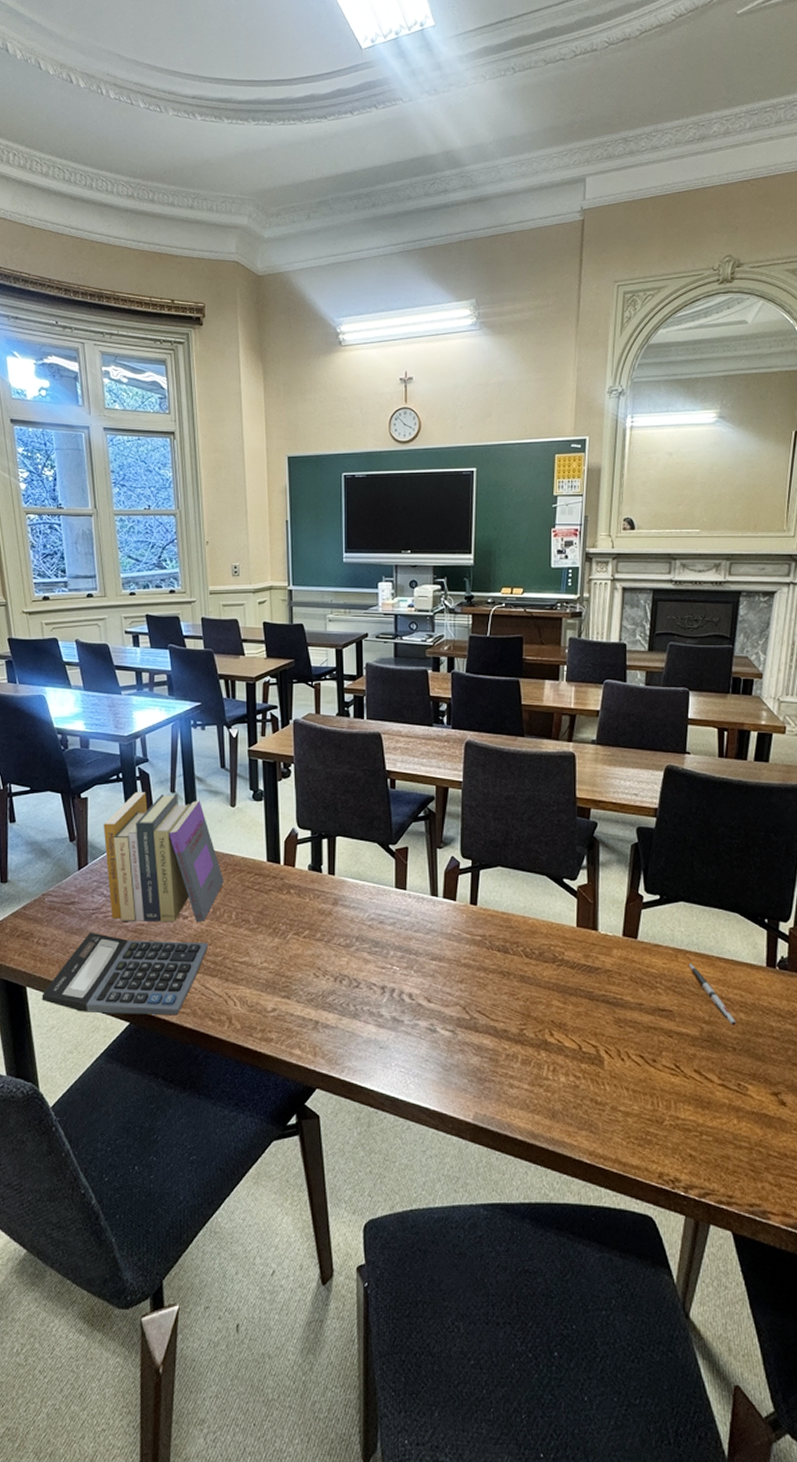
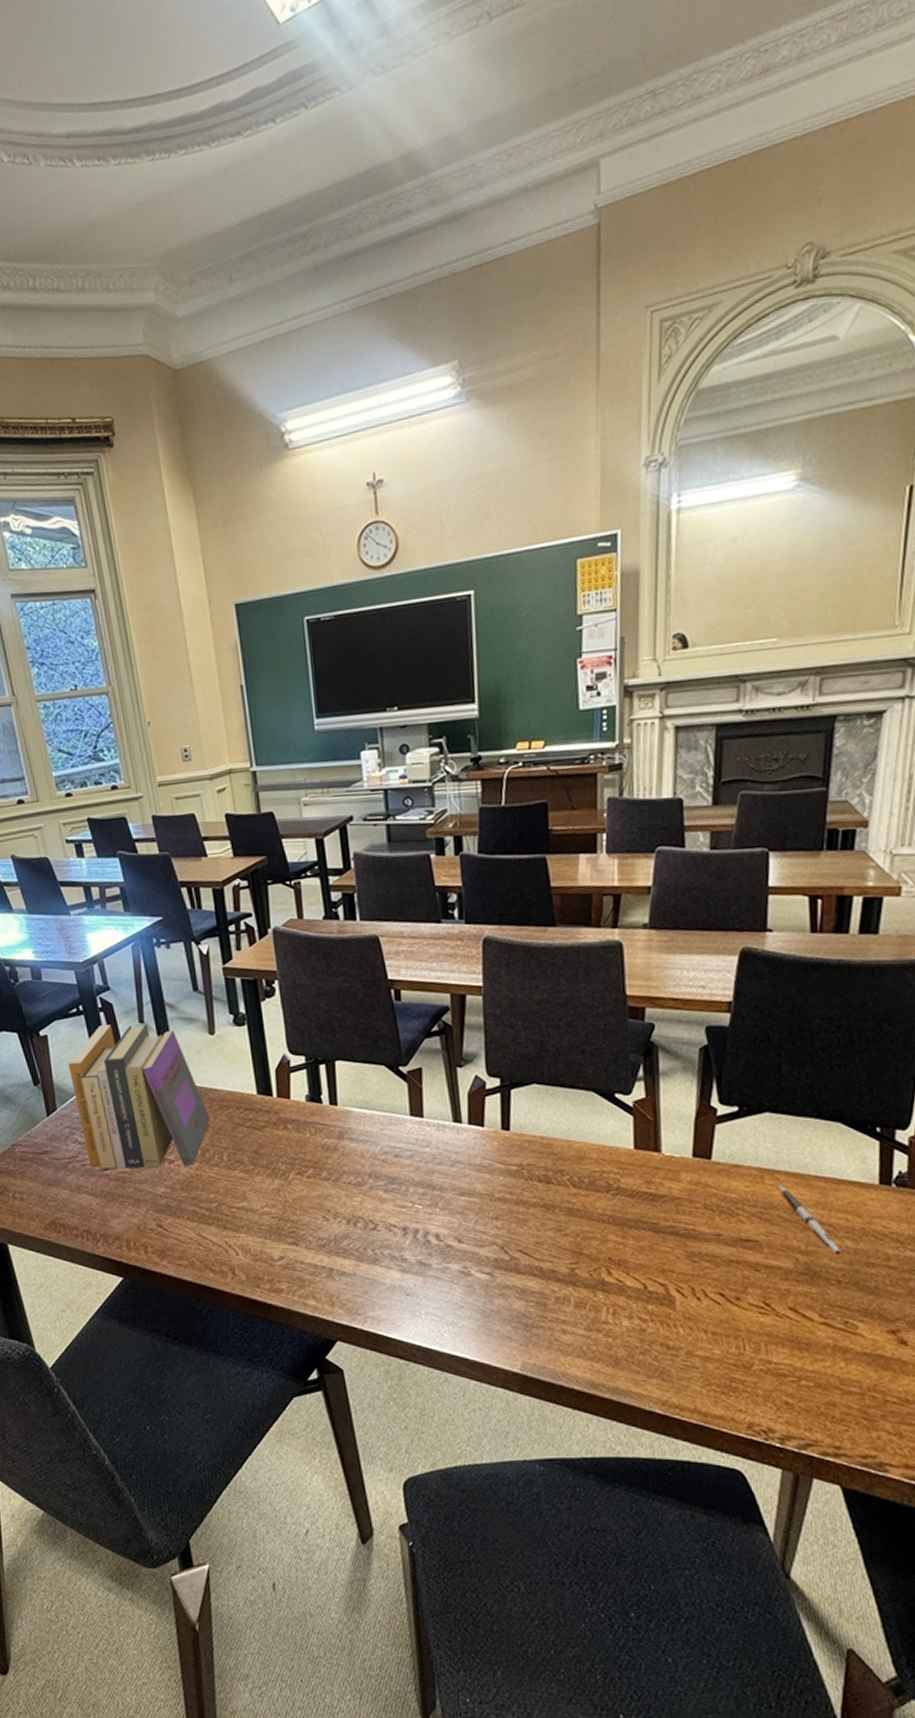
calculator: present [41,932,208,1016] -> none [25,1182,200,1270]

